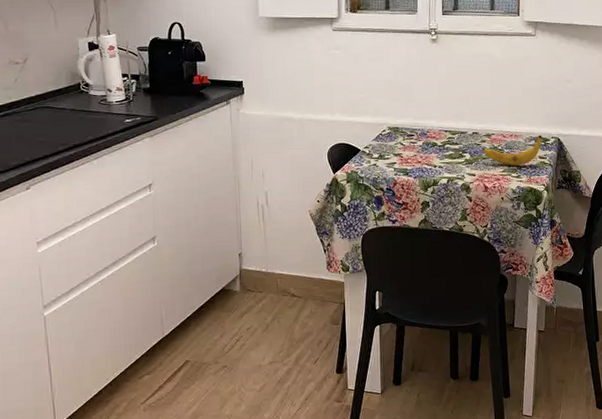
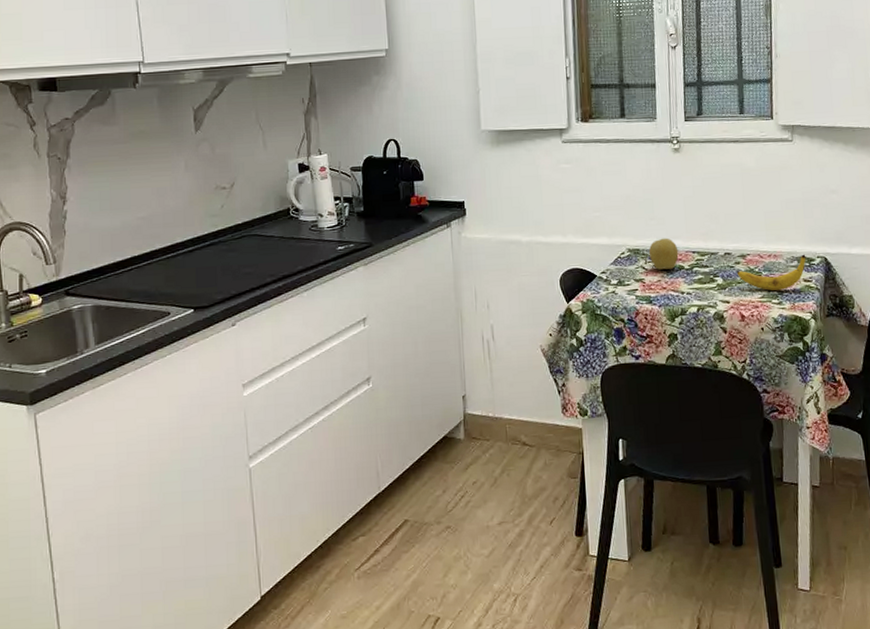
fruit: none [406,118,433,146] -> present [648,238,679,270]

